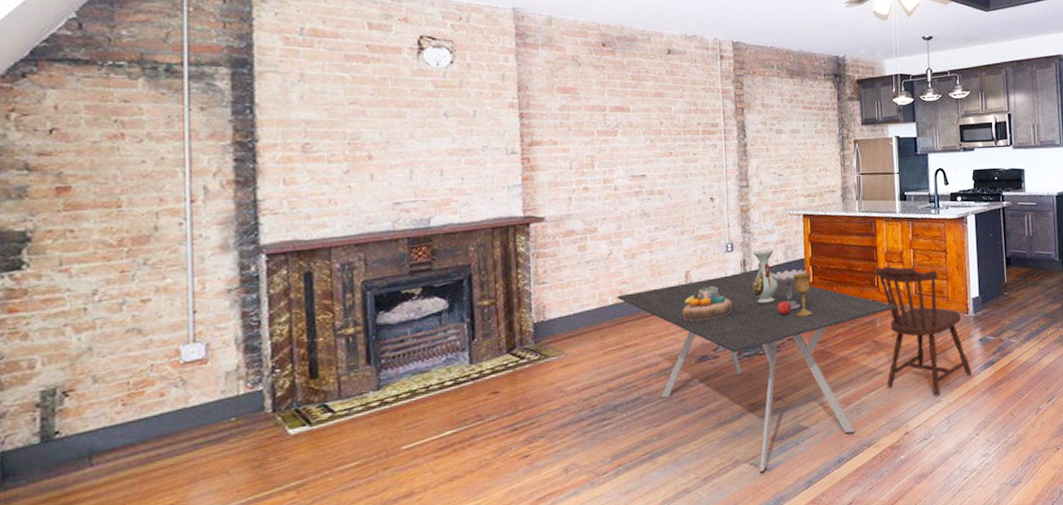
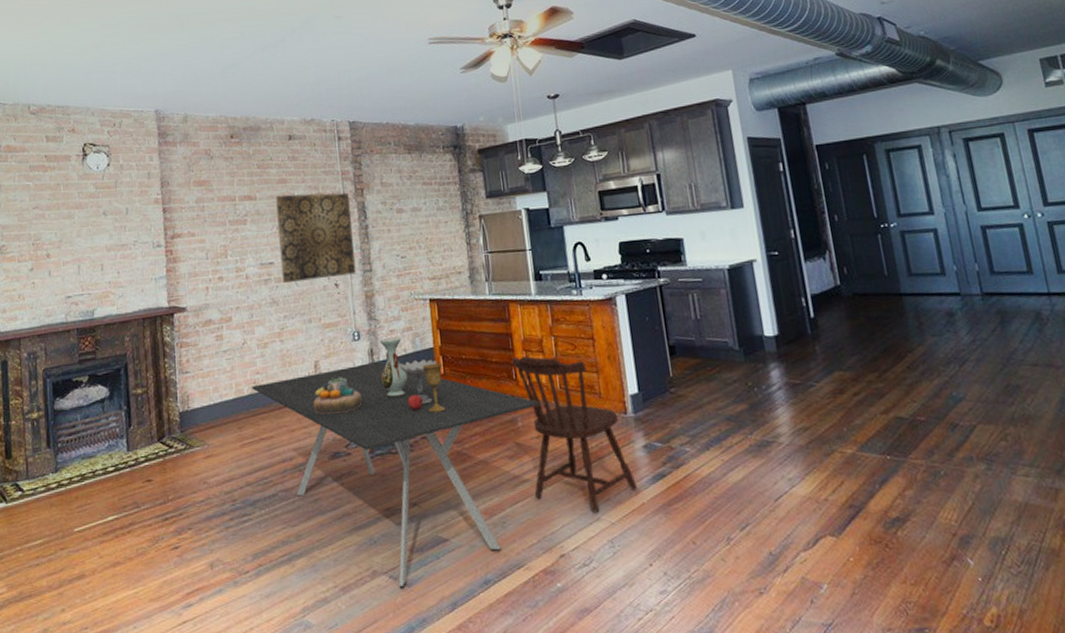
wall art: none [651,108,733,197] -> present [276,192,357,284]

